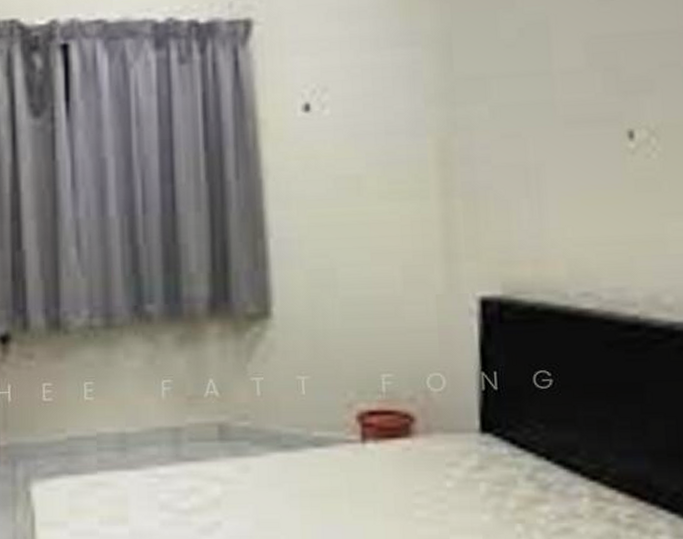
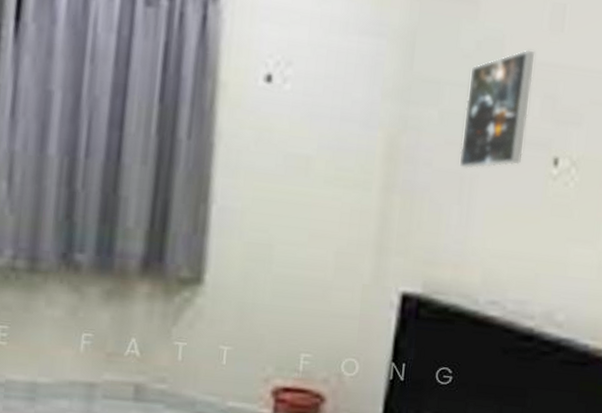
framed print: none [516,24,591,160] -> present [460,49,536,170]

